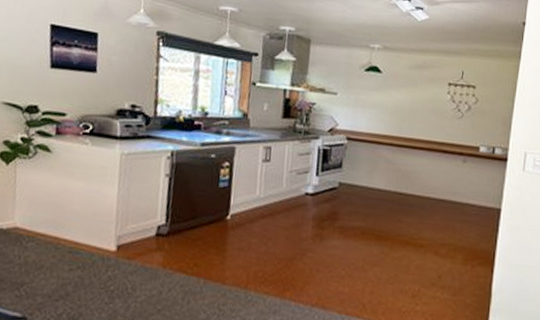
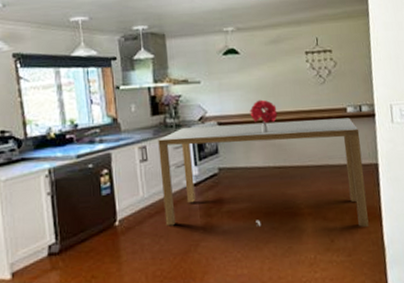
dining table: none [276,136,488,270] -> present [158,118,369,227]
bouquet: none [381,122,409,157] -> present [249,99,278,133]

